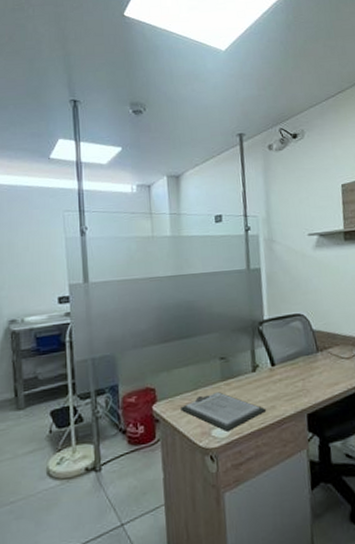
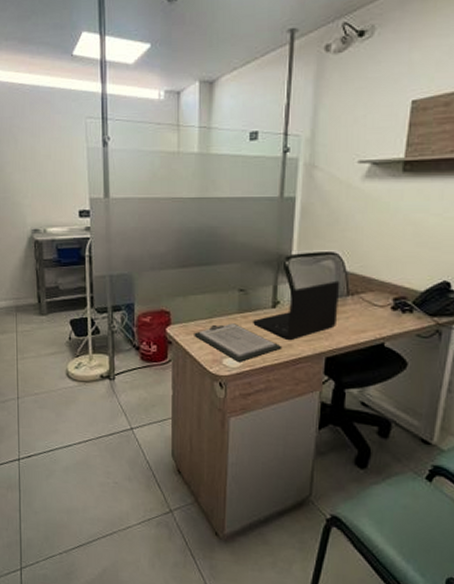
laptop: none [236,339,312,402] -> present [253,280,340,340]

